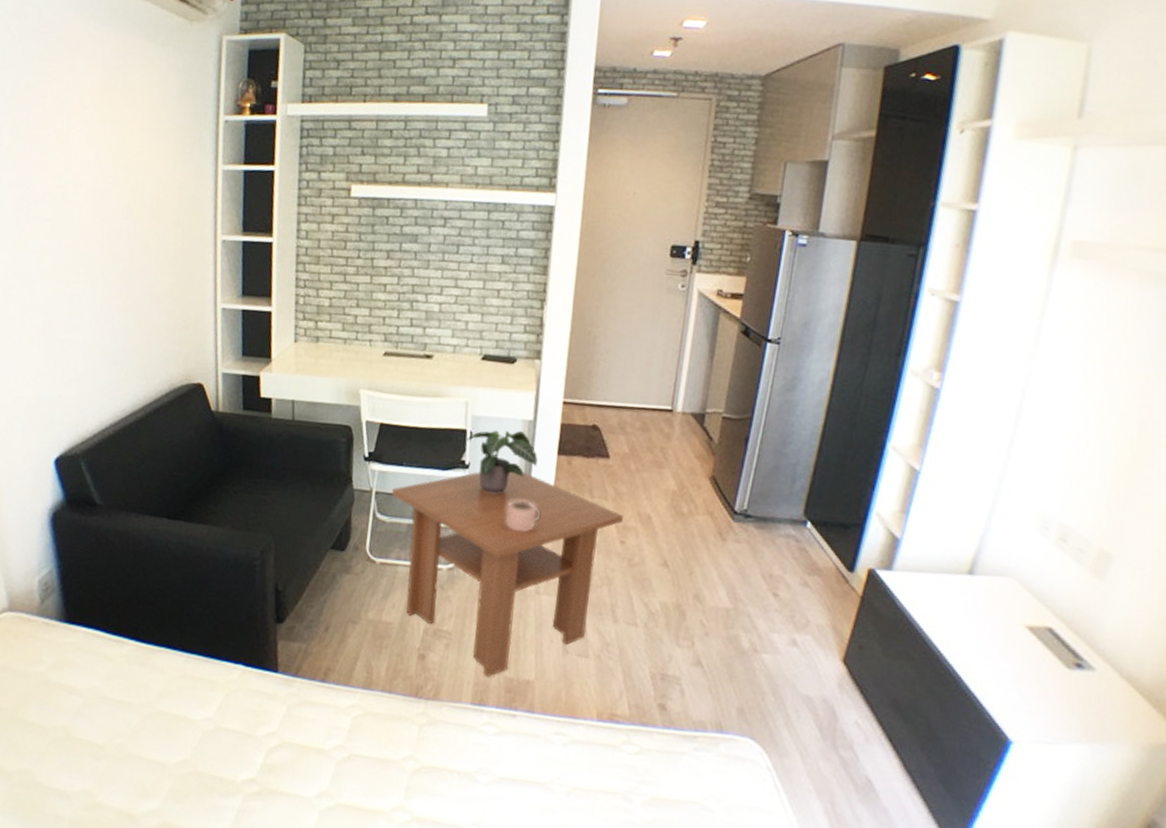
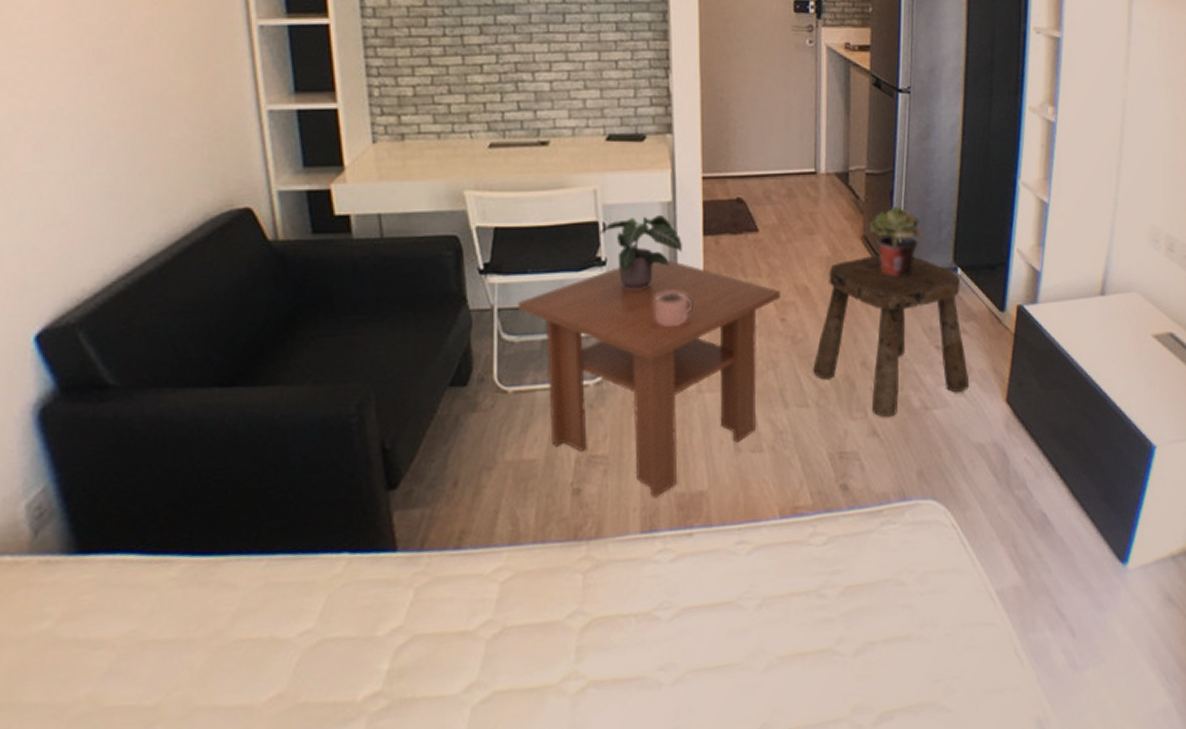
stool: none [645,496,809,653] -> present [813,254,970,418]
potted plant: none [718,451,776,521] -> present [869,205,925,277]

